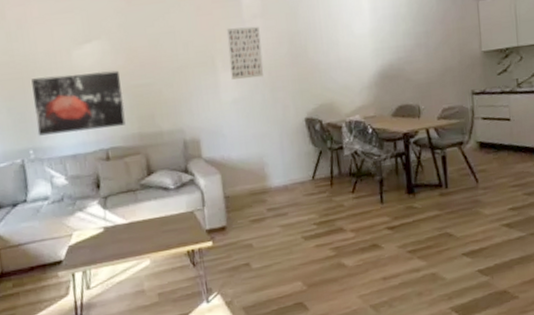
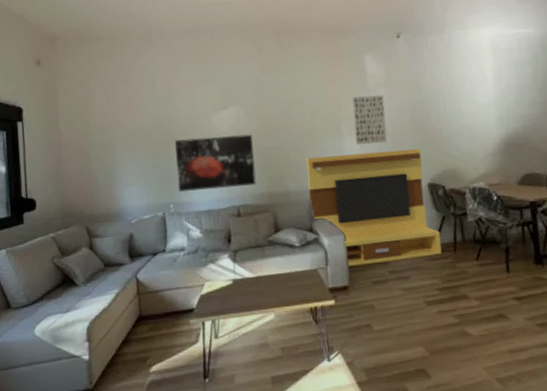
tv stand: none [179,82,319,206] -> present [306,148,442,266]

